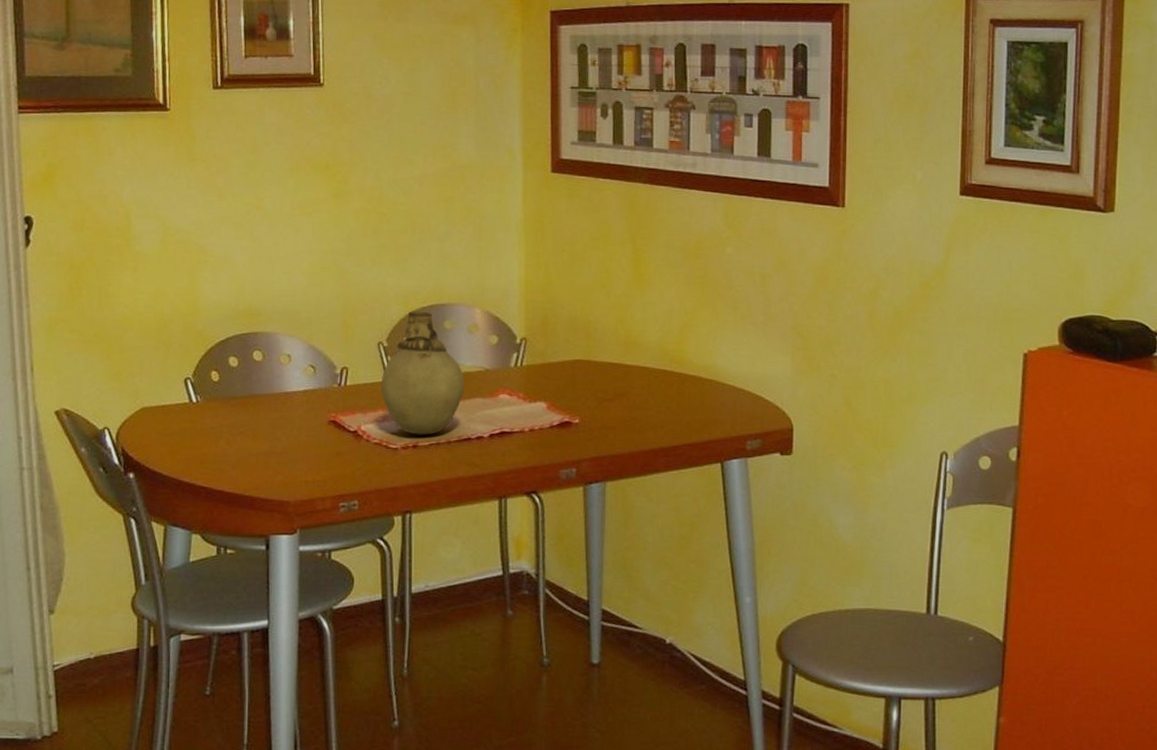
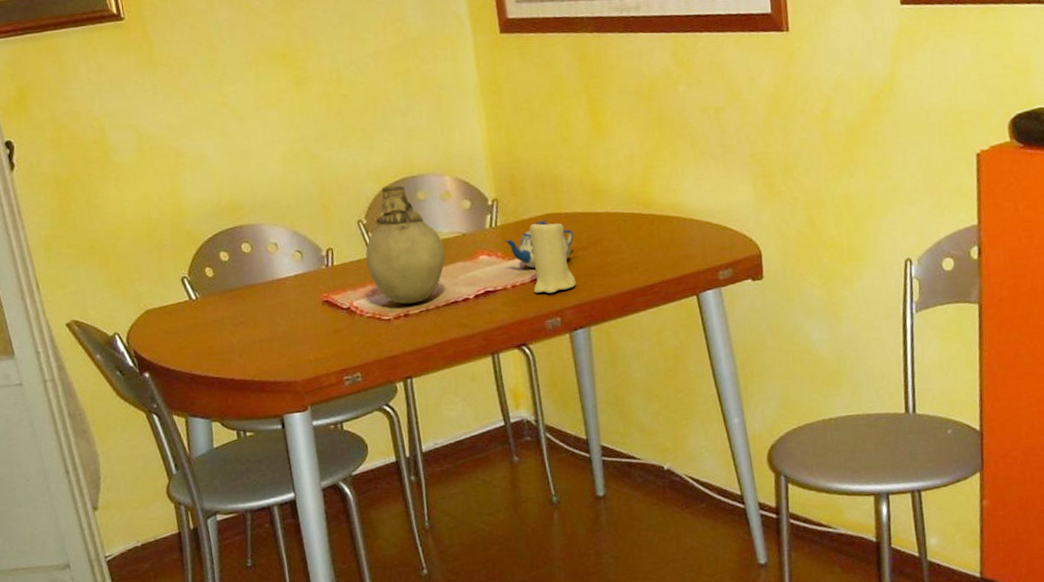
teapot: none [528,367,601,414] -> present [505,221,574,268]
candle: none [552,364,597,442] -> present [529,218,576,293]

